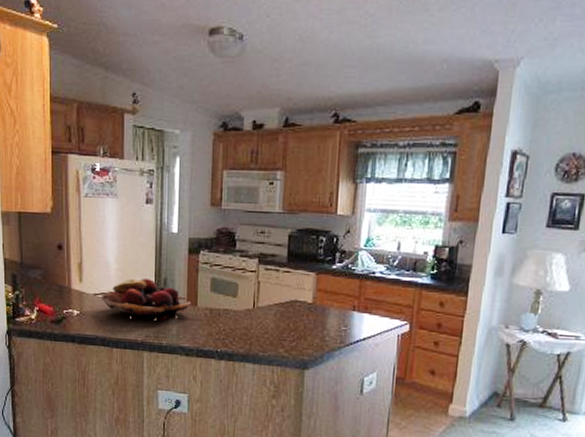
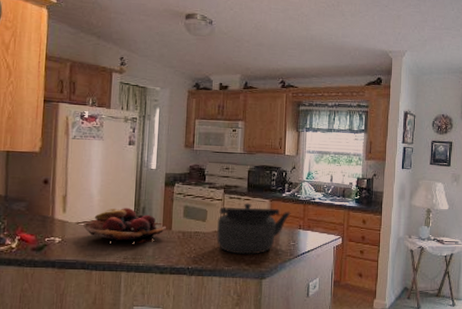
kettle: none [249,275,343,340] -> present [216,202,291,255]

